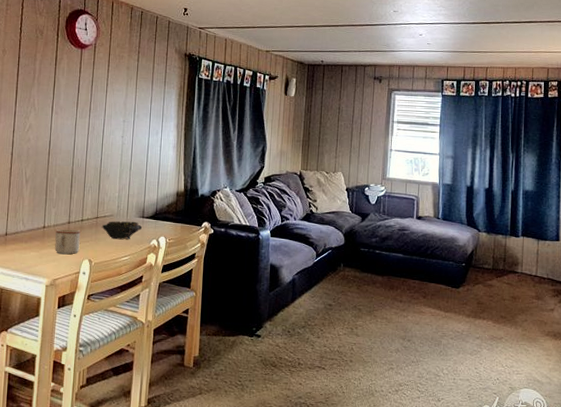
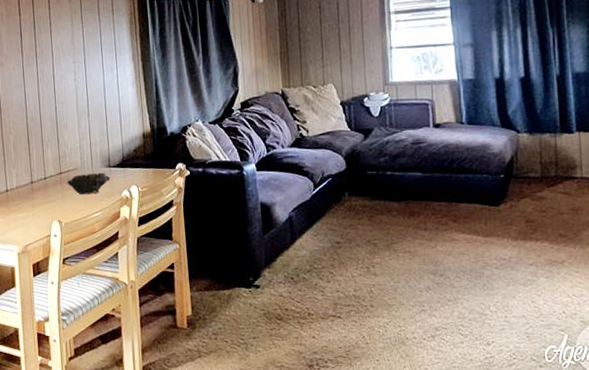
mug: present [55,229,81,255] -> none [19,189,47,218]

